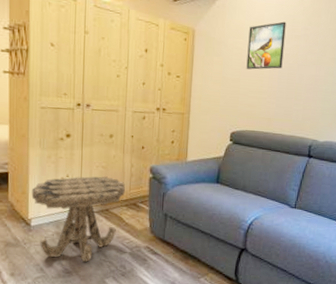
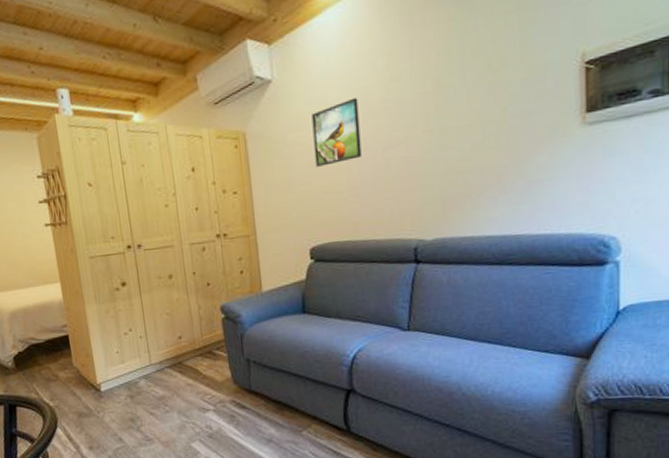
side table: present [31,176,126,263] -> none [95,324,198,427]

